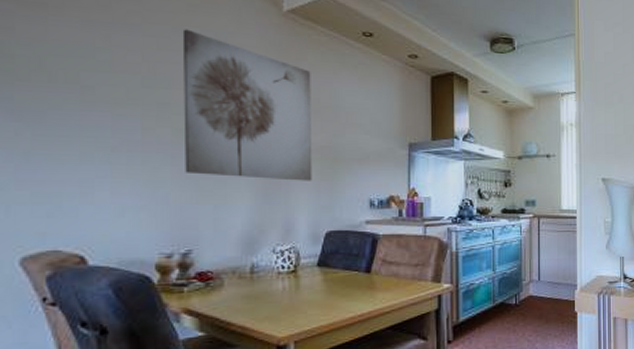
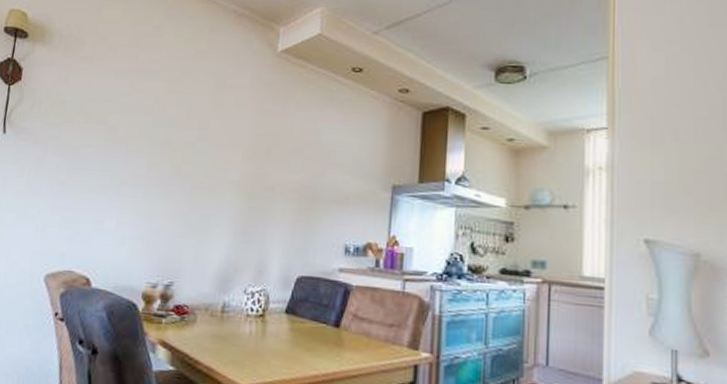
wall art: present [182,29,312,181] -> none [176,73,298,222]

